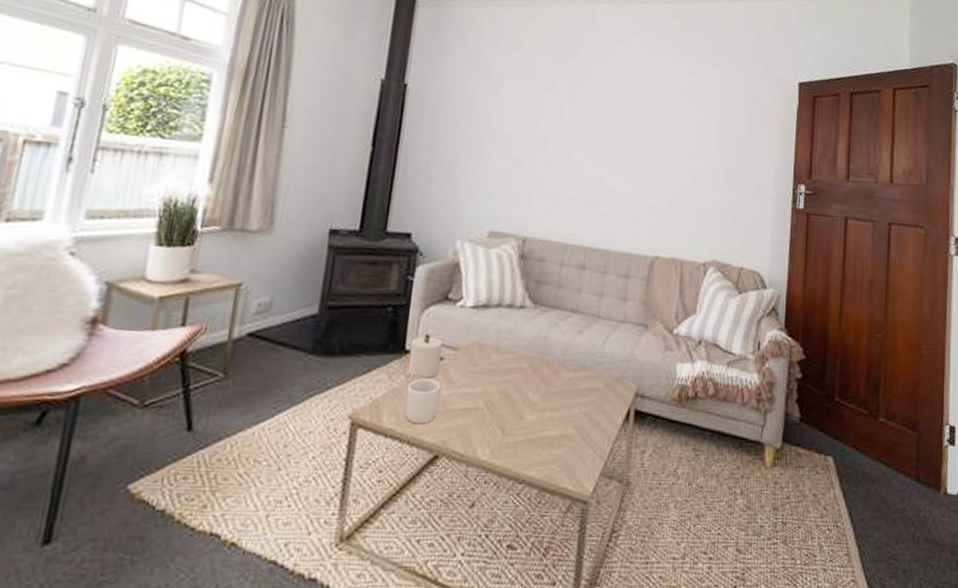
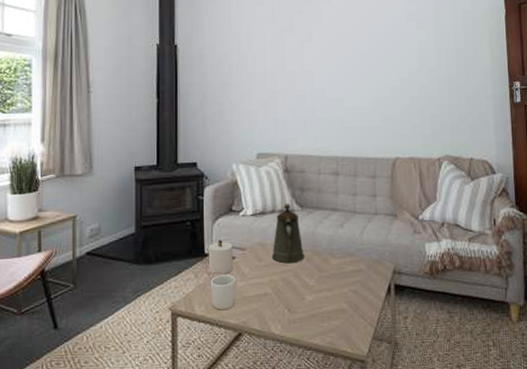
coffee pot: none [490,298,531,373] -> present [272,204,304,264]

